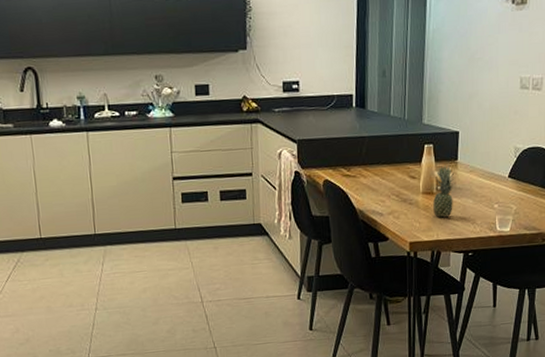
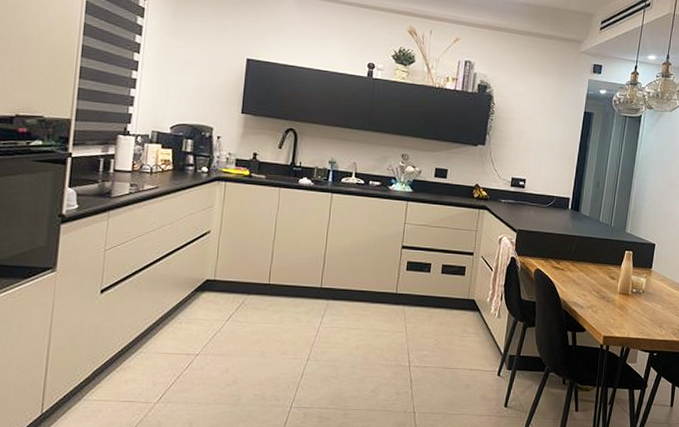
fruit: present [432,164,455,218] -> none [626,270,649,318]

